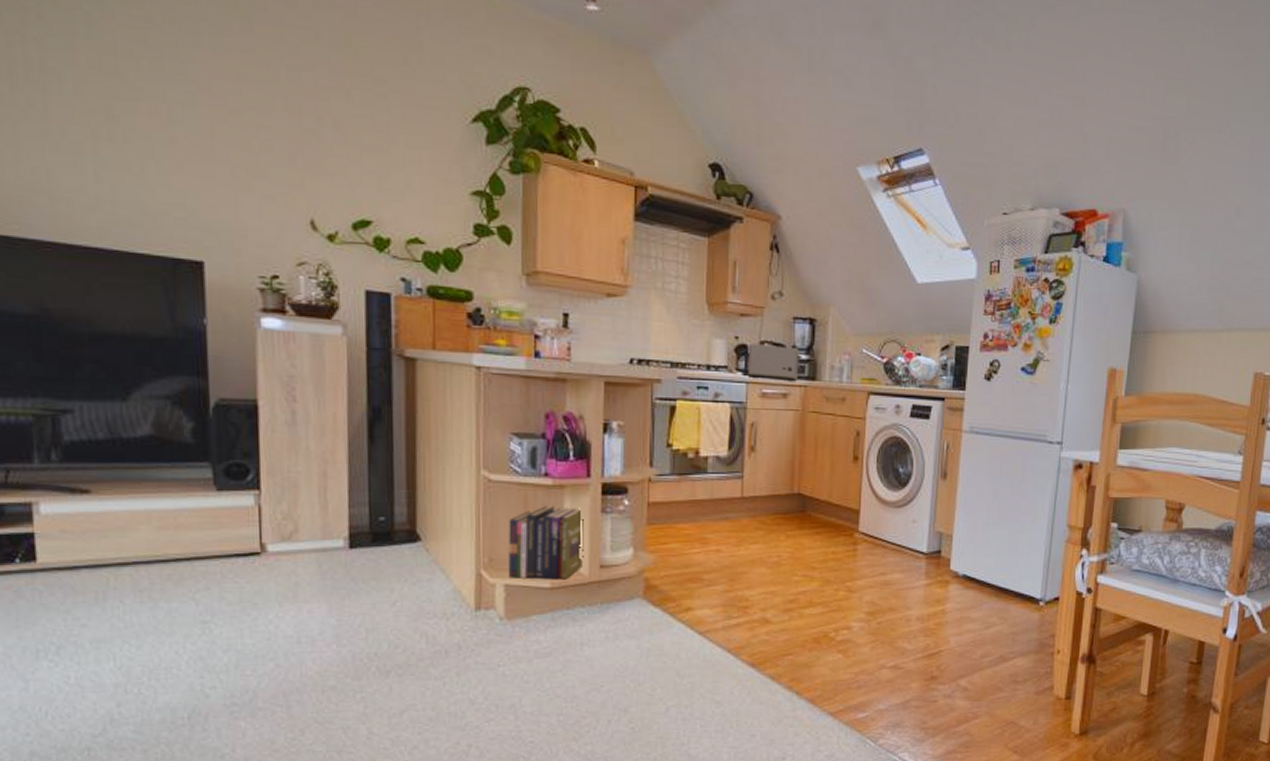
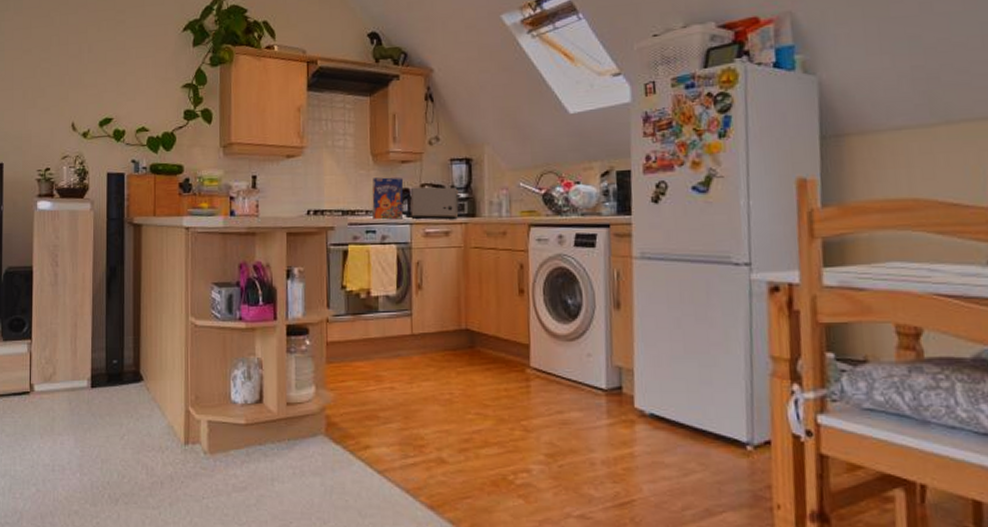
books: present [508,506,584,580] -> none [211,348,272,417]
cereal box: none [705,329,742,377] -> present [372,177,404,220]

